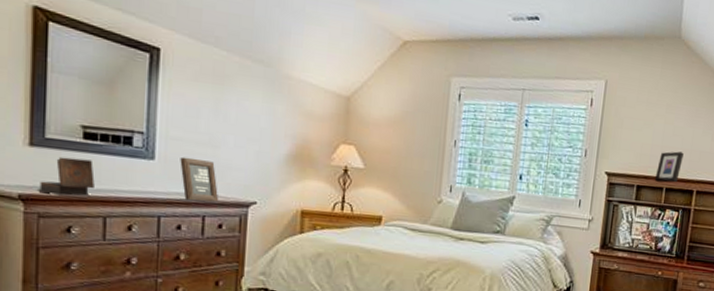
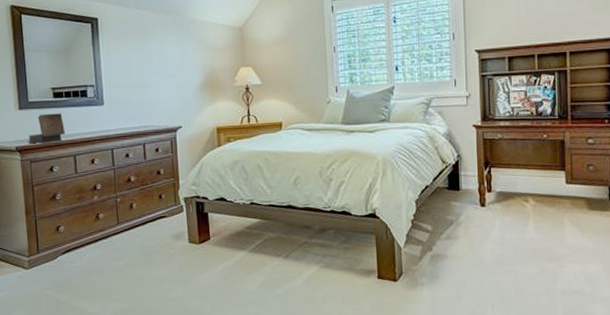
picture frame: present [180,156,219,203] -> none [122,99,154,133]
picture frame: present [654,151,684,183] -> none [524,18,550,50]

